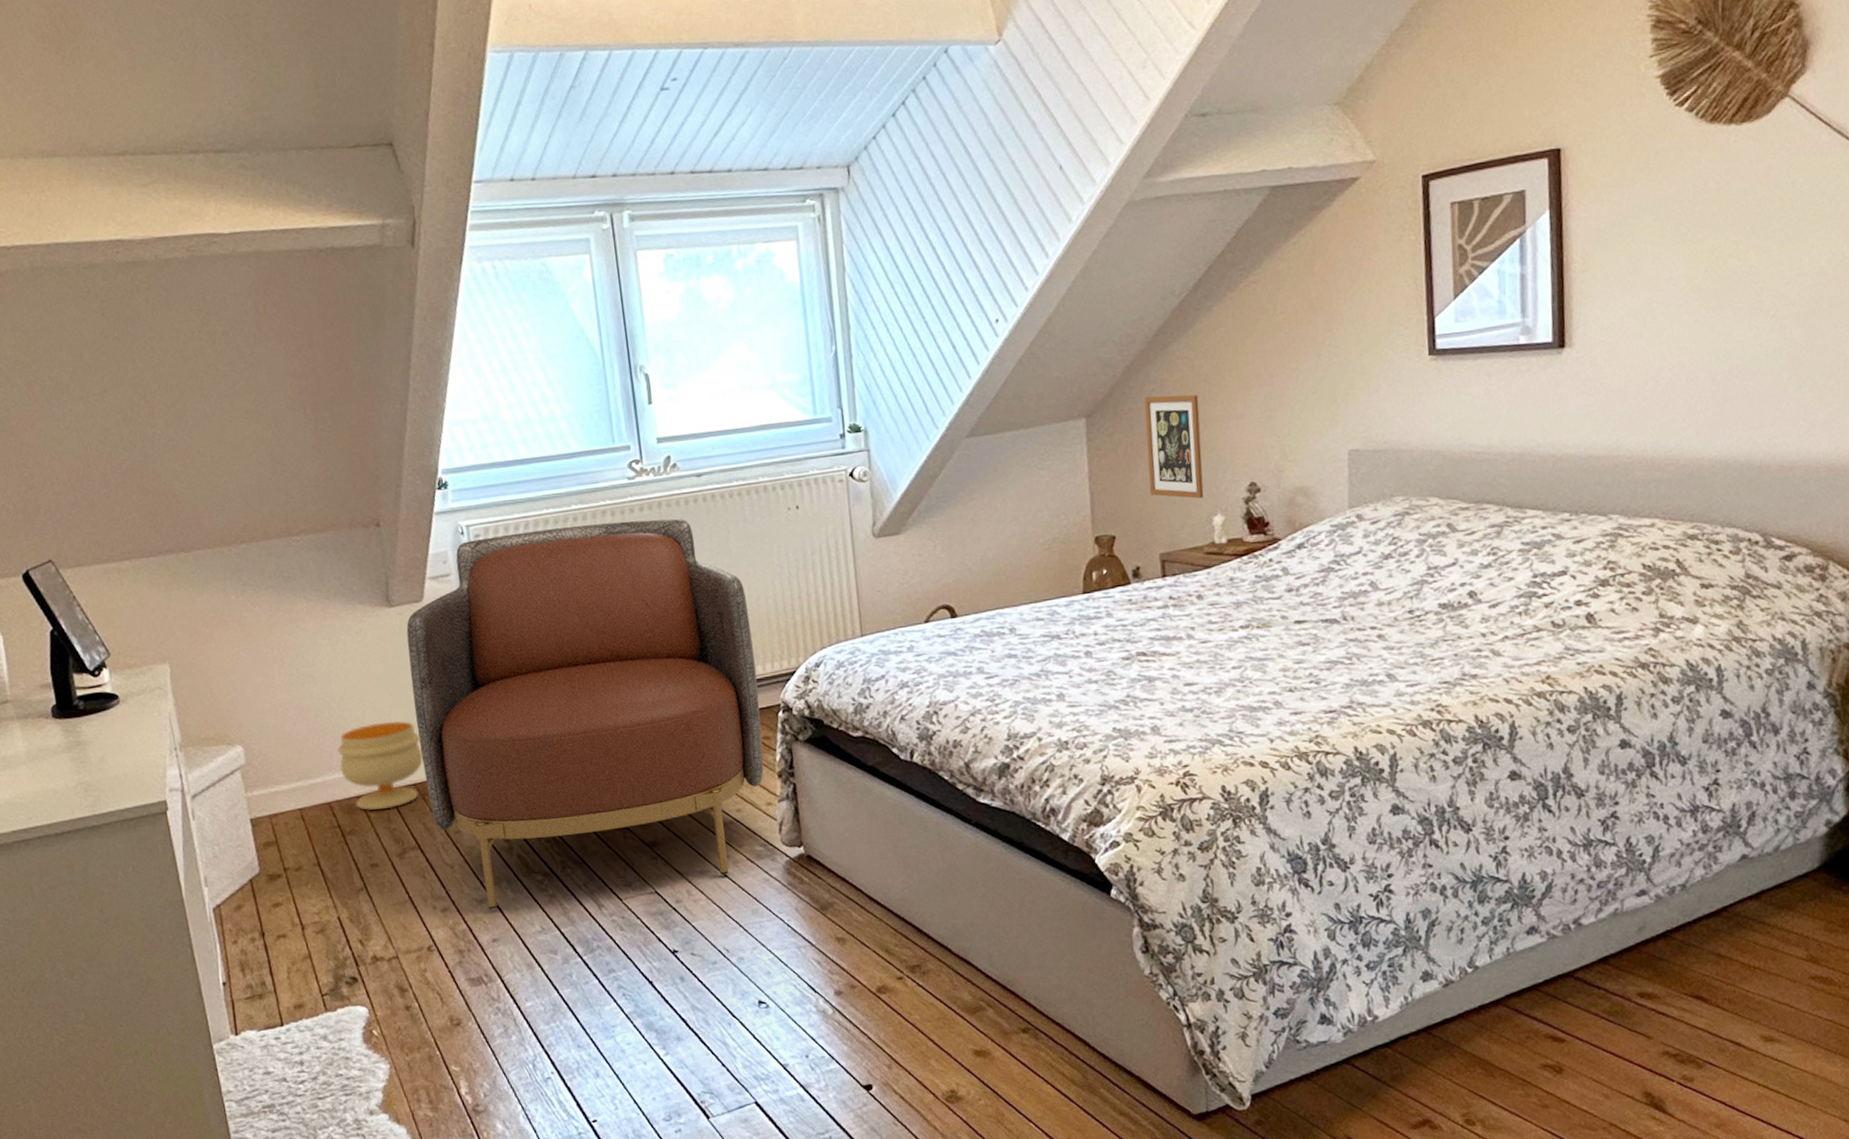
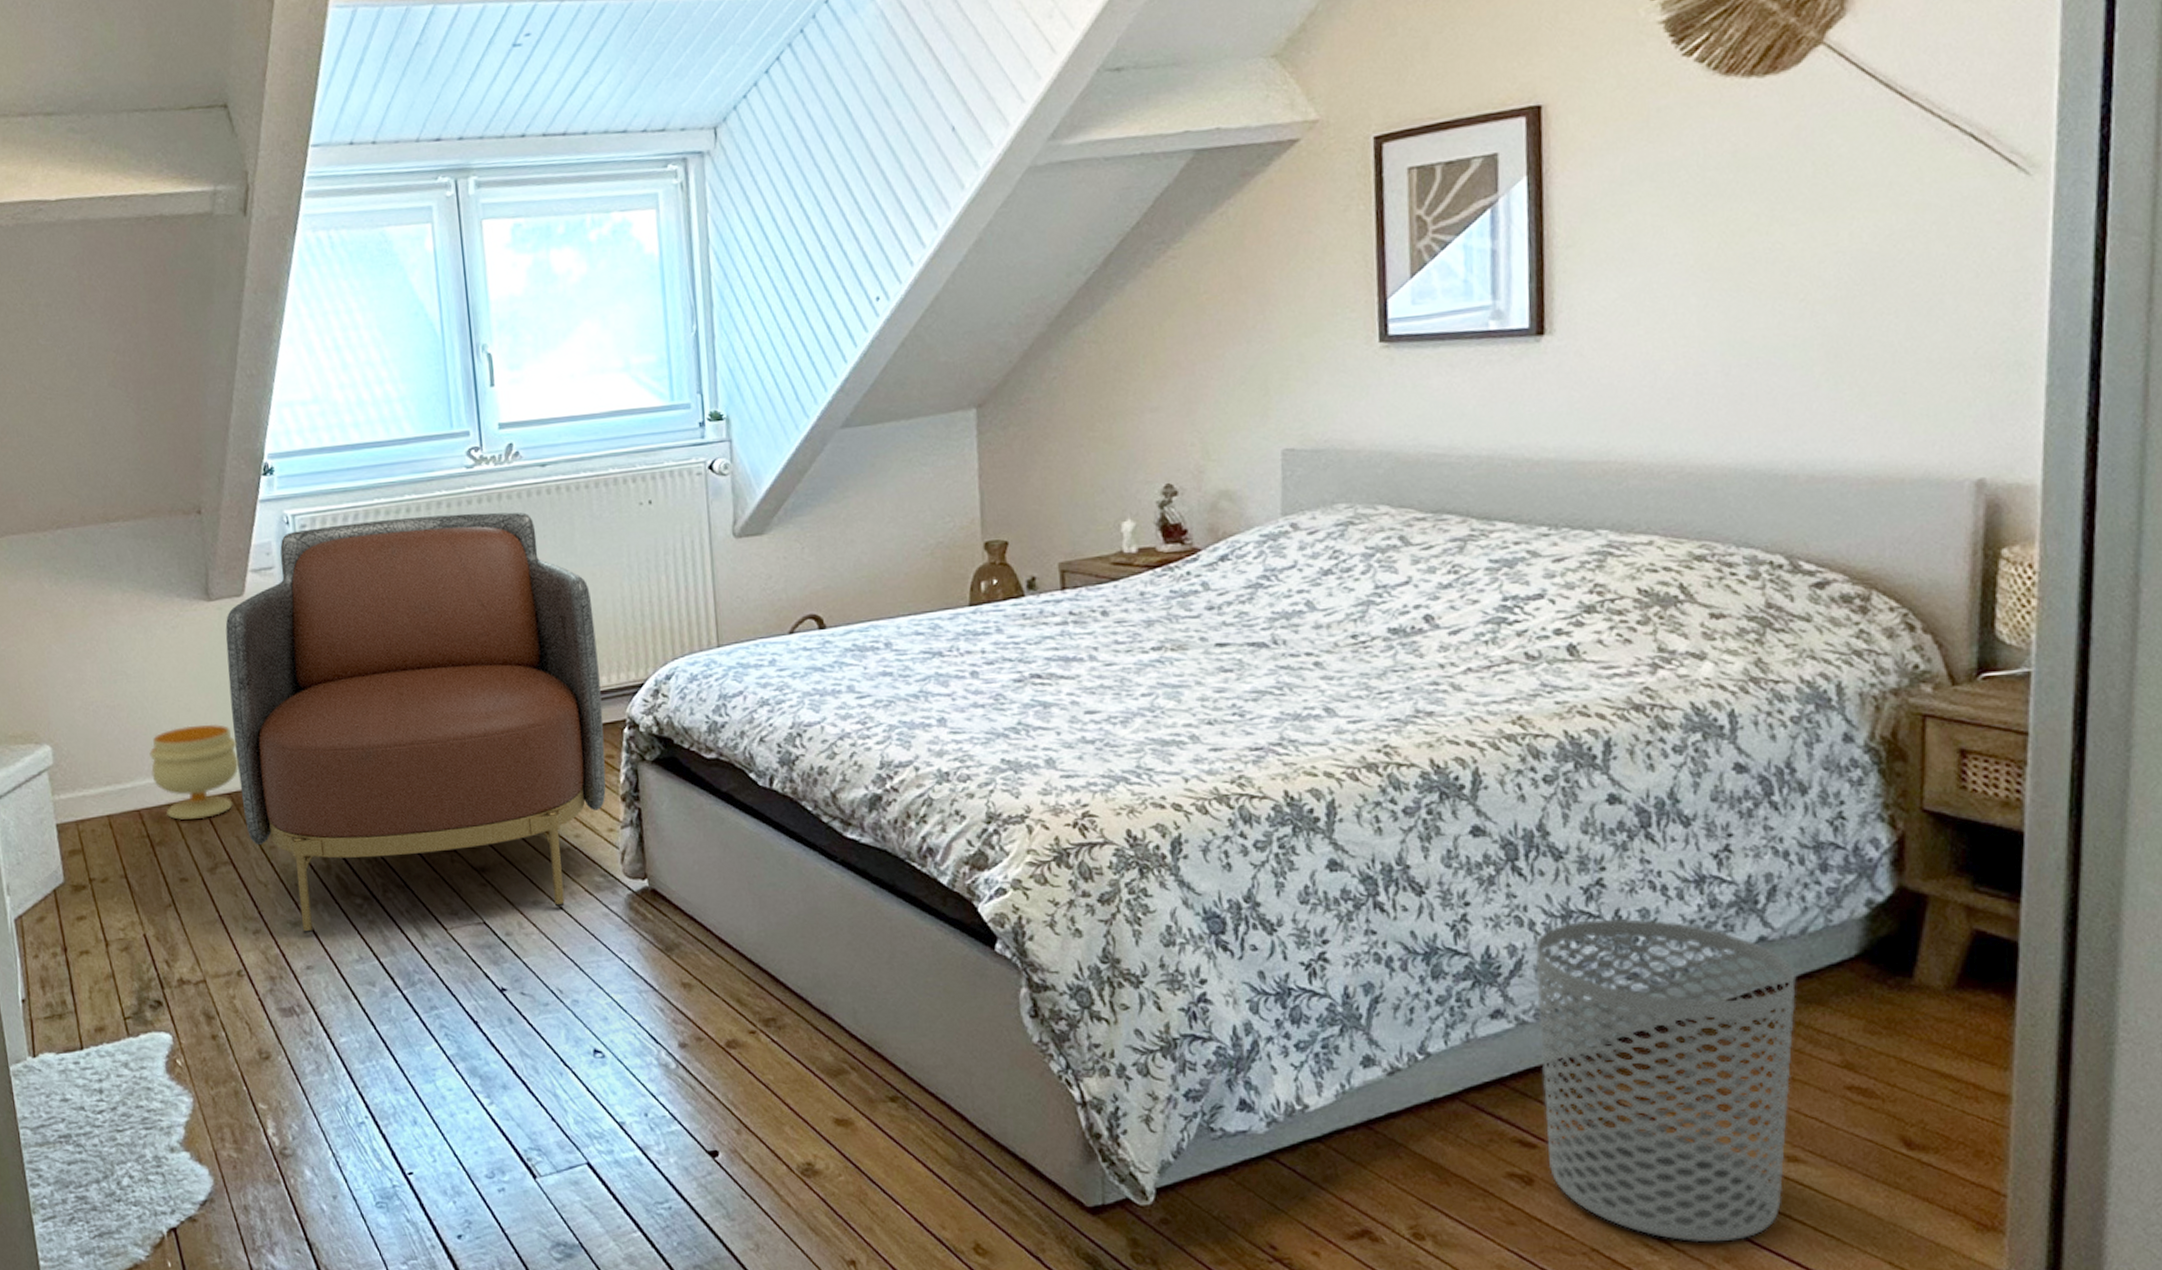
picture frame: present [1144,394,1204,499] -> none [1043,383,1112,502]
waste bin: none [1563,844,1772,1113] -> present [1535,918,1797,1243]

